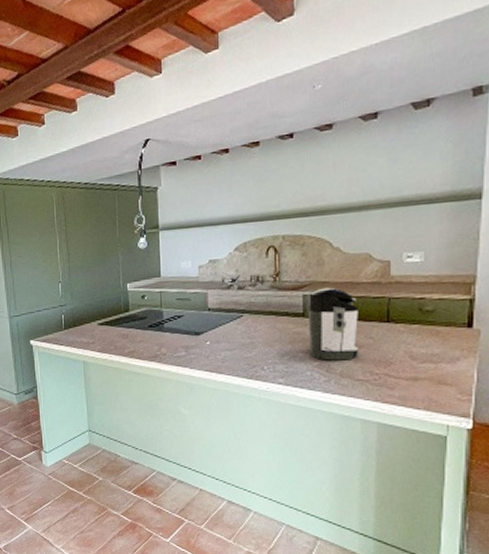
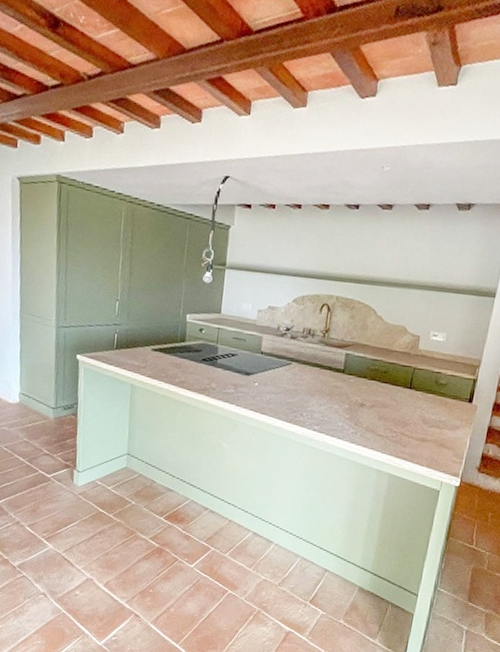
coffee maker: present [307,287,358,361] -> none [343,350,389,418]

